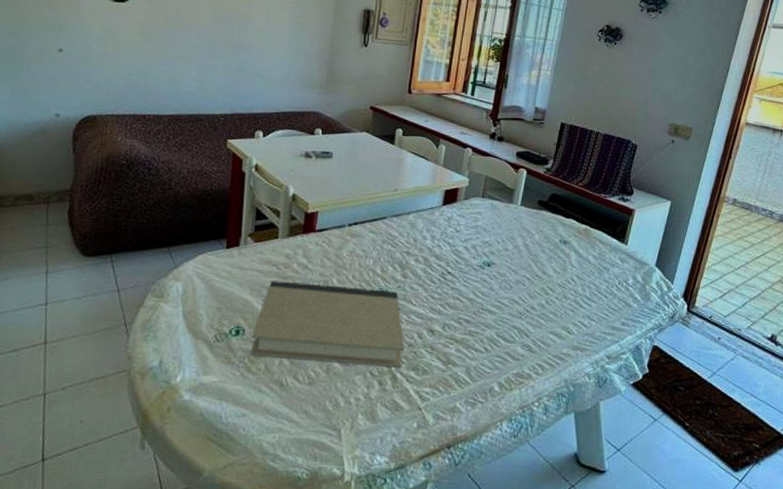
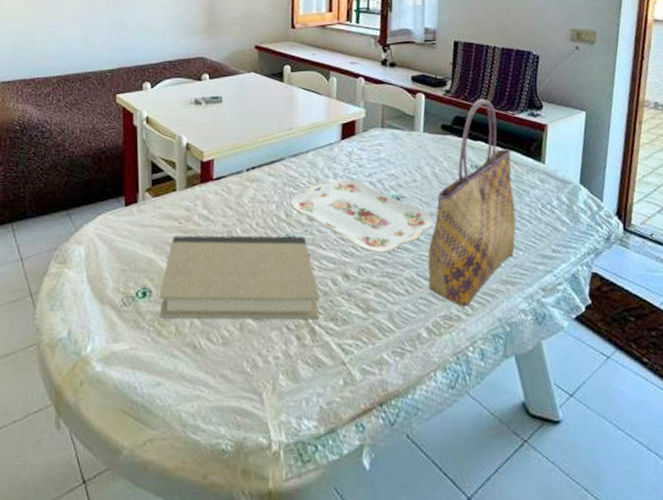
serving tray: none [387,242,519,313] -> present [291,179,434,253]
tote bag: none [506,179,598,367] -> present [428,98,516,307]

